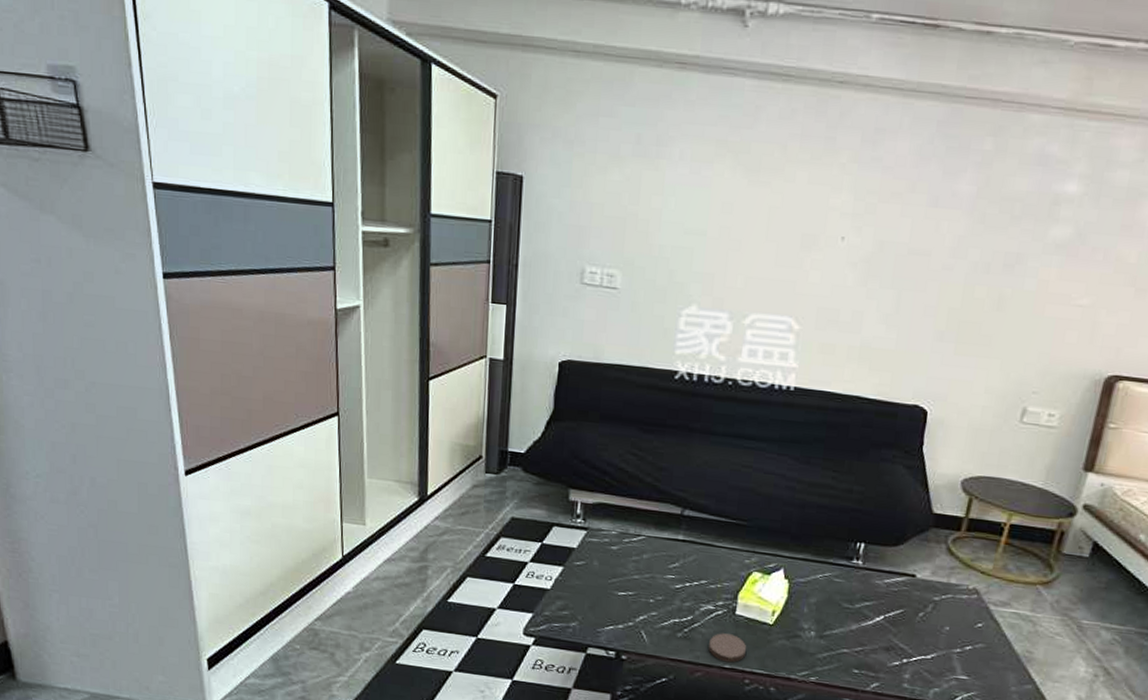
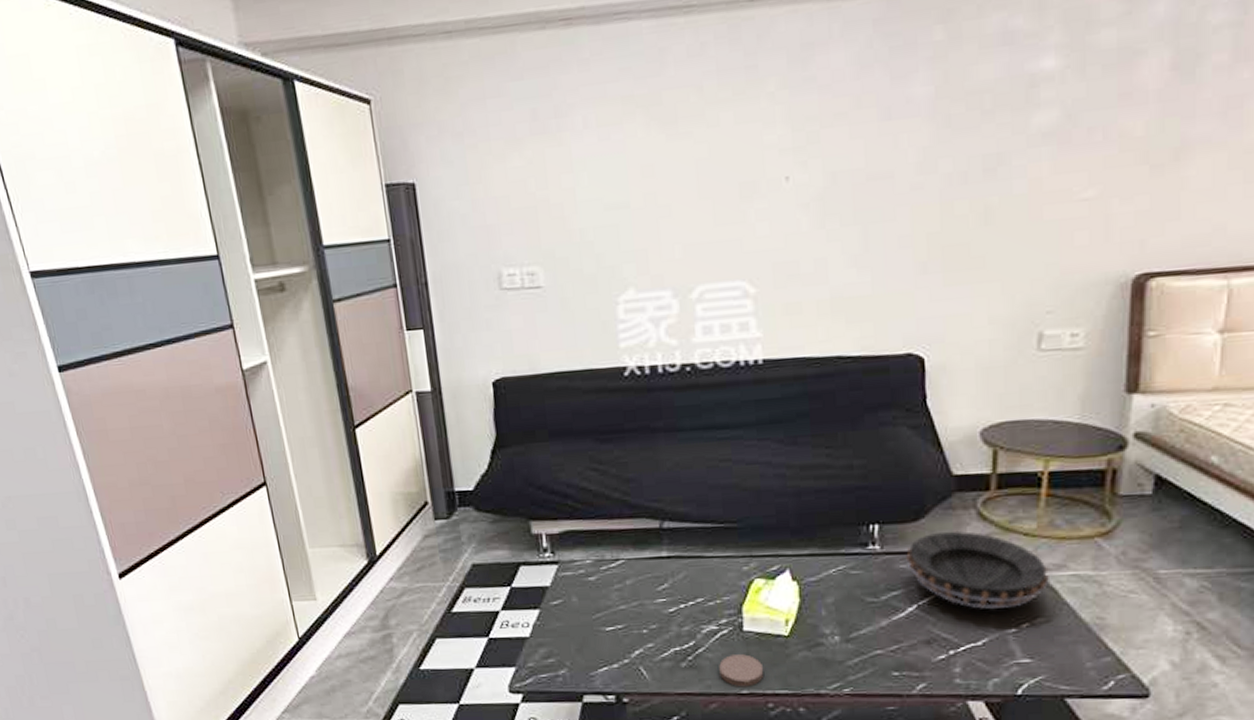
decorative bowl: none [882,558,996,631] -> present [906,530,1049,610]

